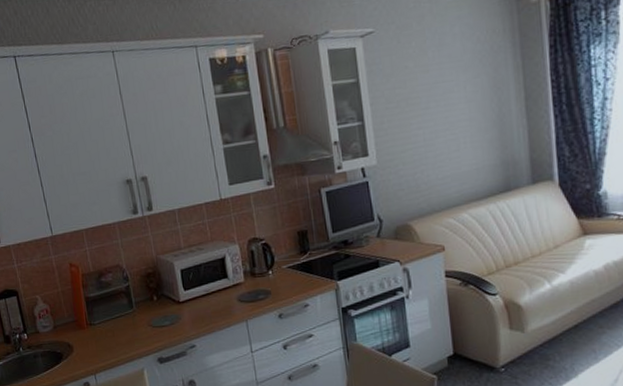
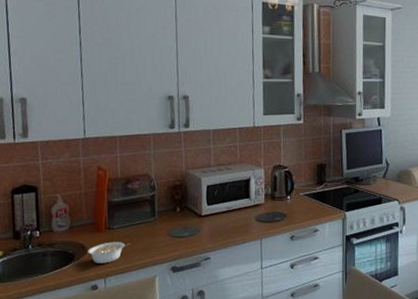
legume: none [74,337,114,361] -> present [87,242,131,263]

